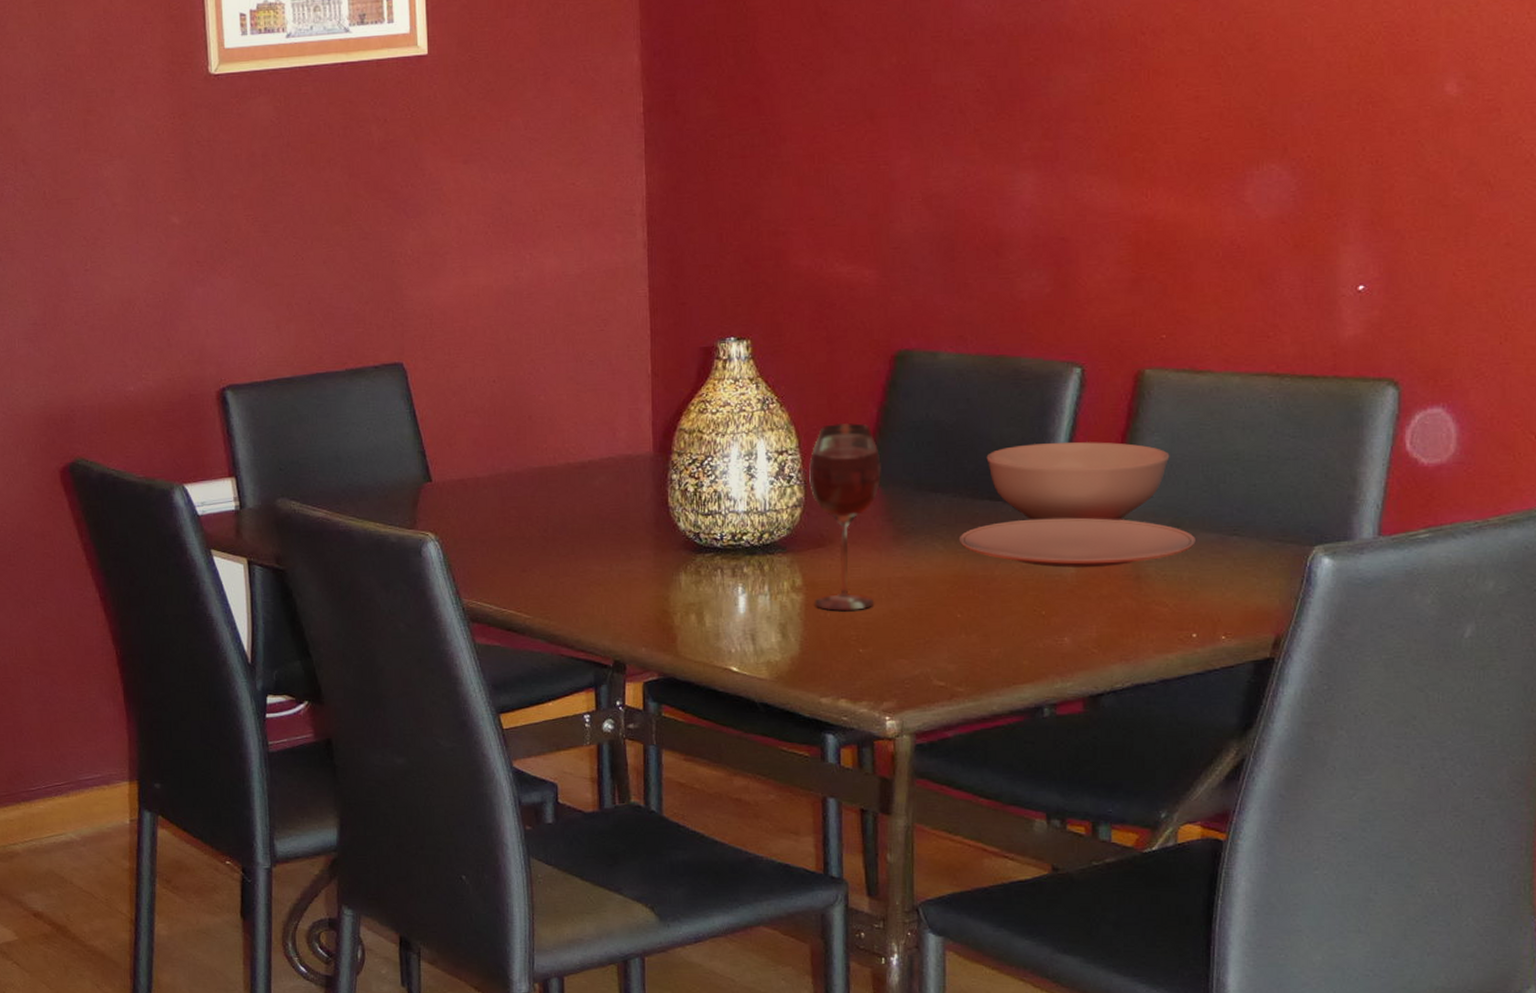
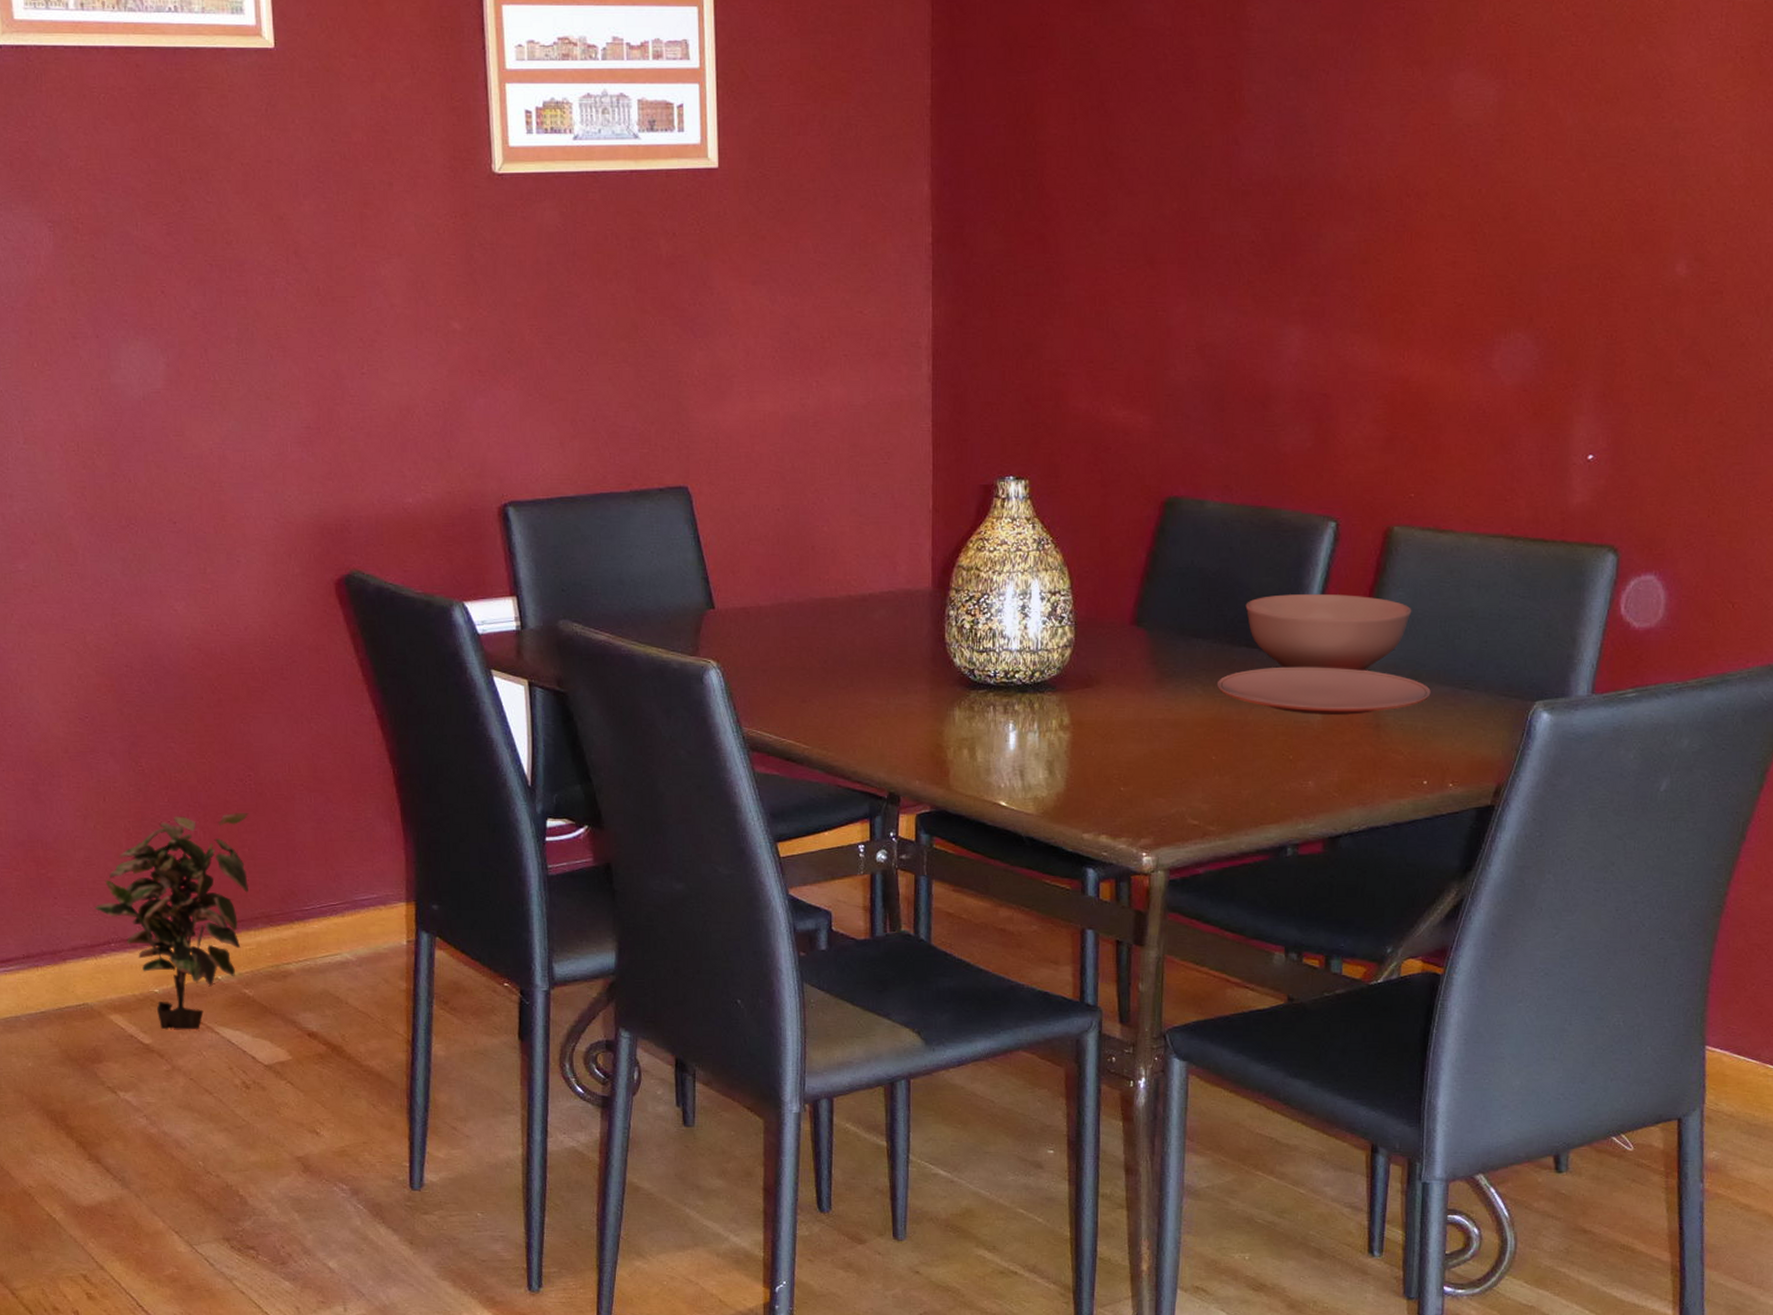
wineglass: present [809,422,881,611] -> none [1080,566,1148,750]

